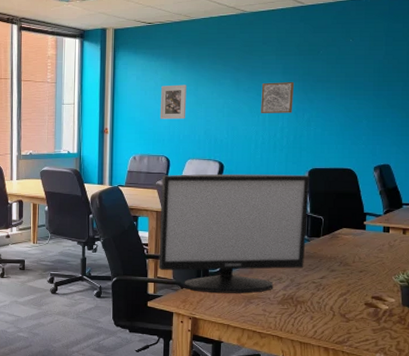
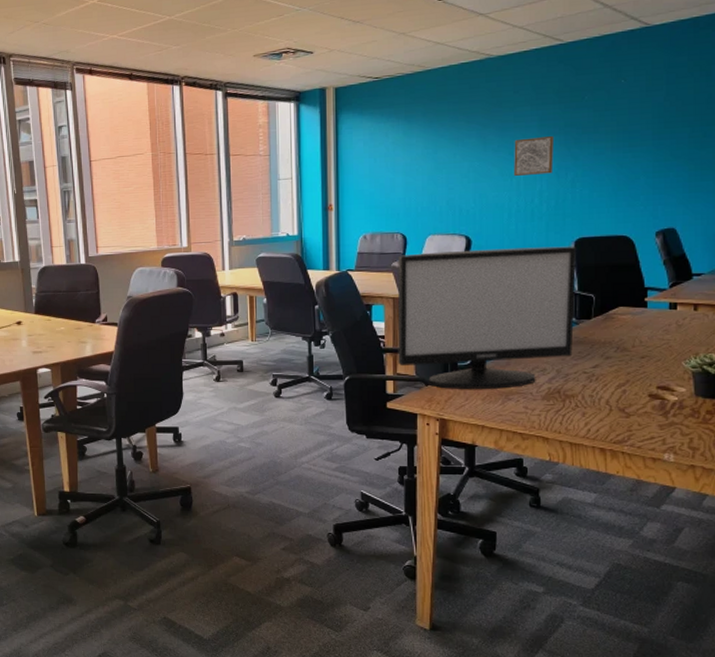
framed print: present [160,84,187,119] -> none [392,147,424,190]

